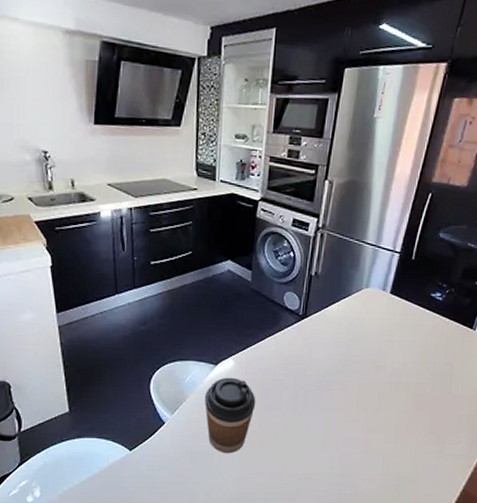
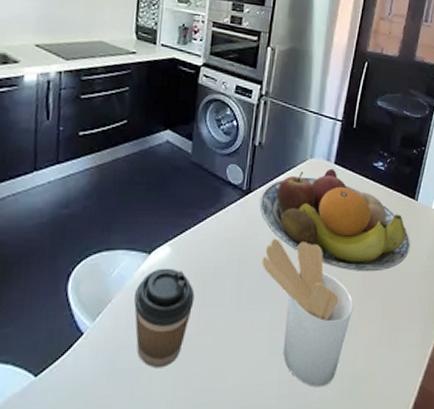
fruit bowl: none [314,298,464,392] -> present [259,168,410,272]
utensil holder: none [316,359,402,481] -> present [262,239,353,388]

